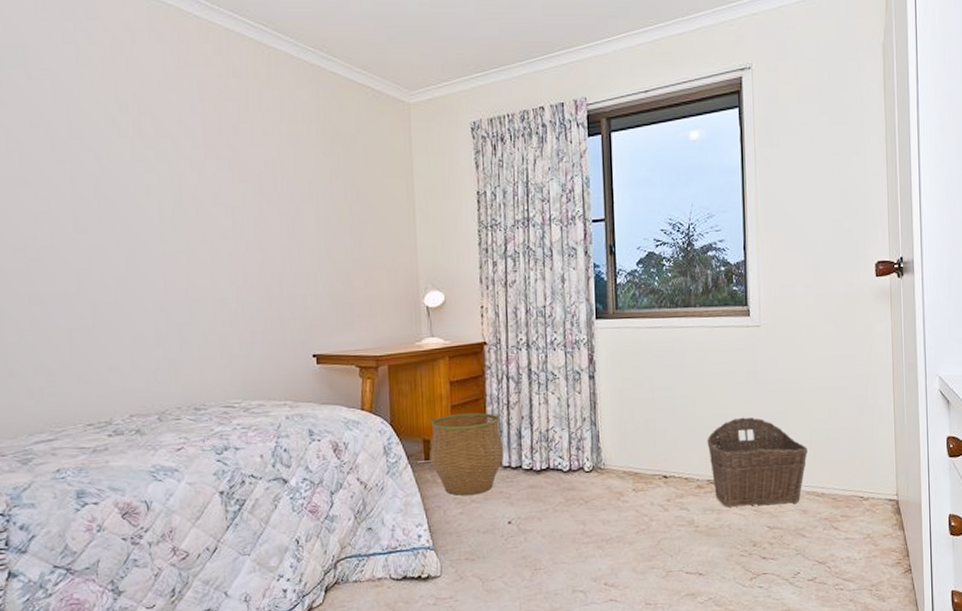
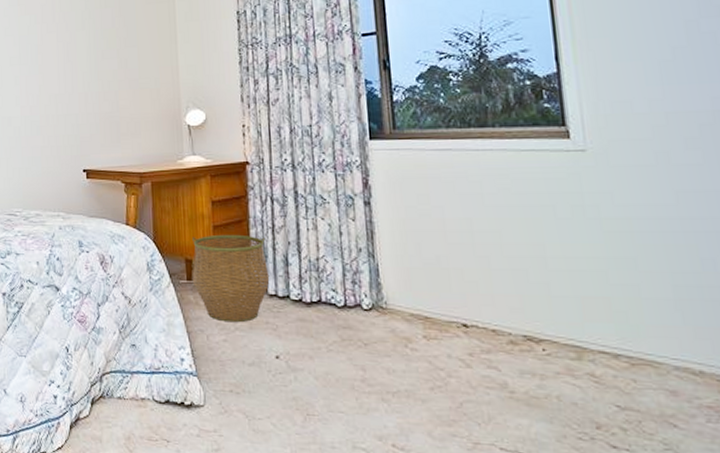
wicker basket: present [707,417,808,507] -> none [519,261,672,380]

